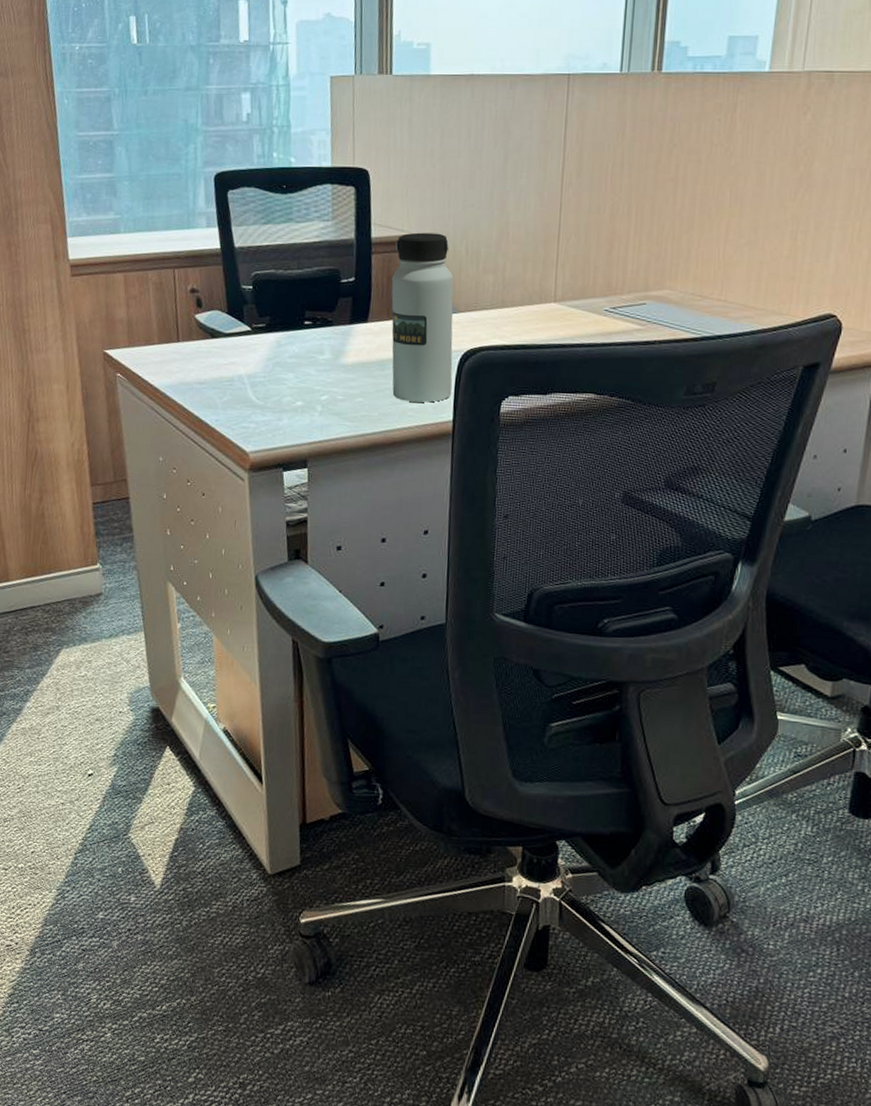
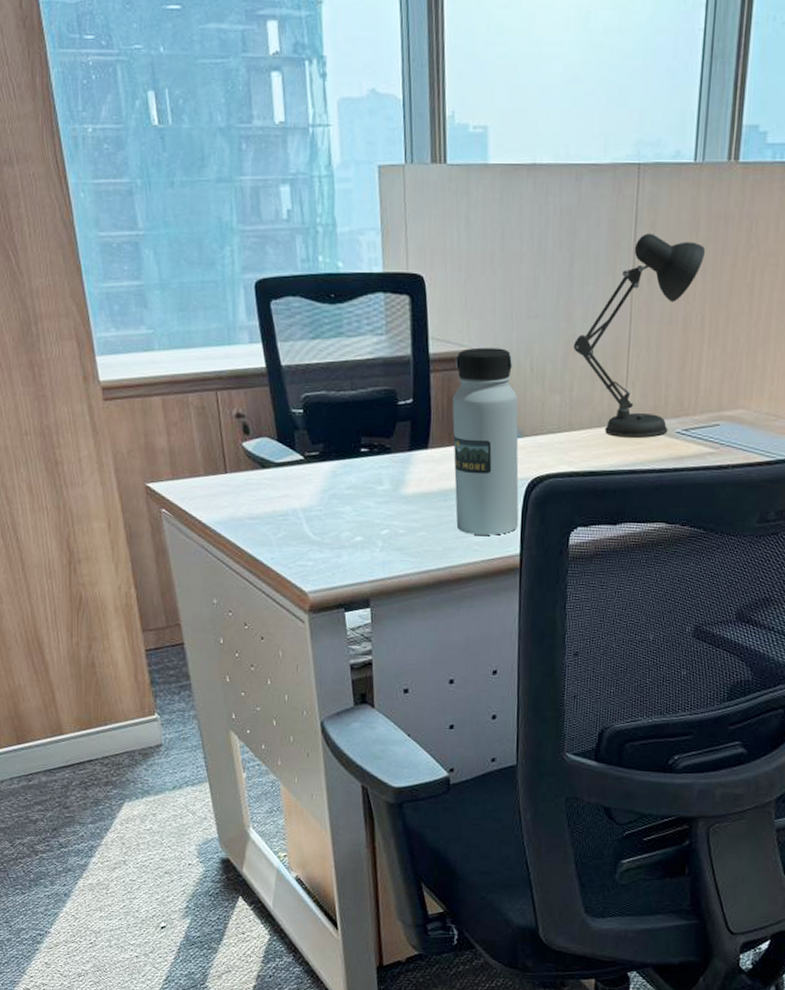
desk lamp: none [506,134,632,316] -> present [573,233,706,439]

